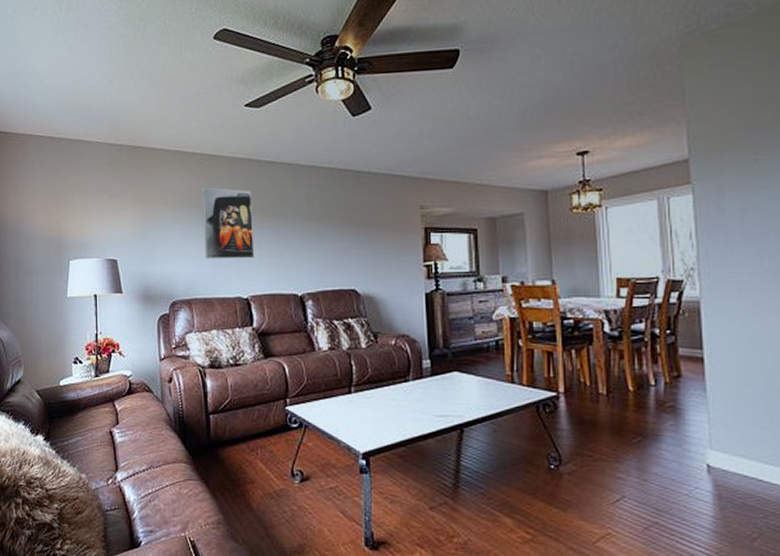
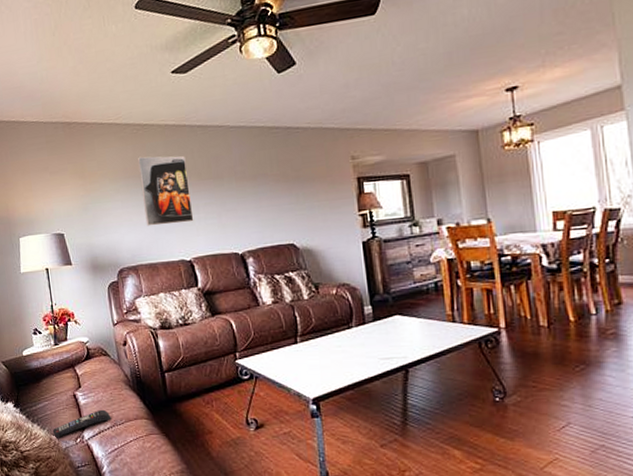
remote control: none [84,449,148,477] -> present [53,409,111,437]

